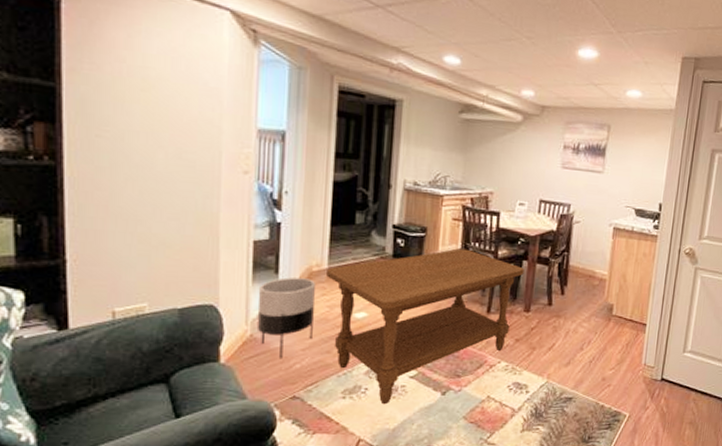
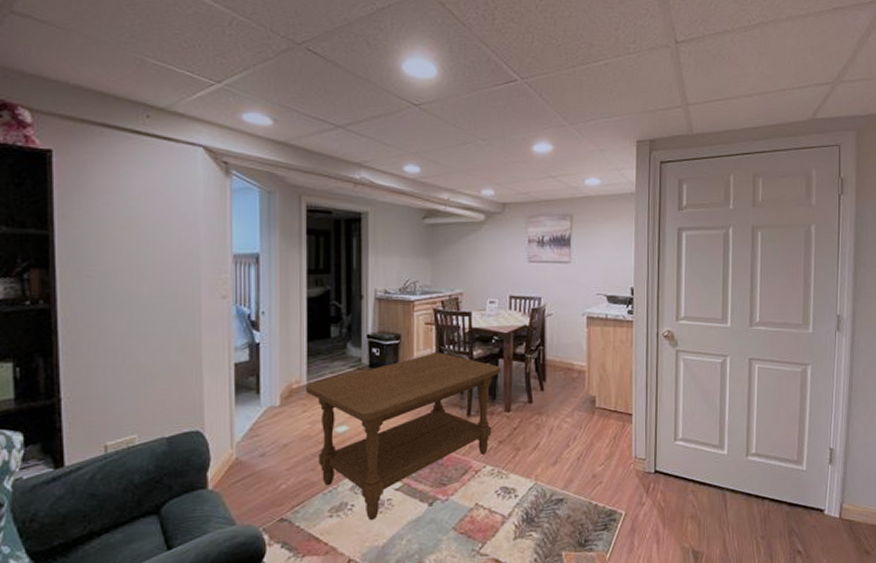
planter: present [256,277,315,359] -> none [241,396,297,481]

